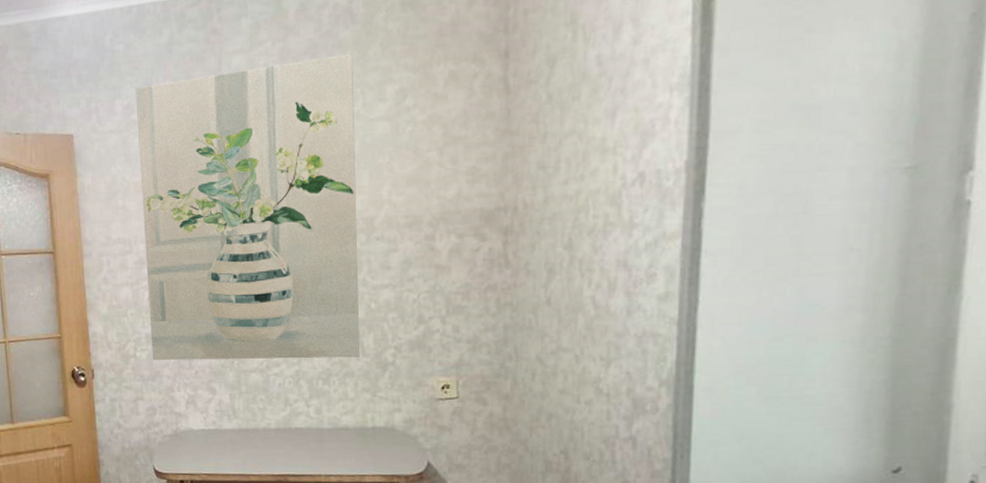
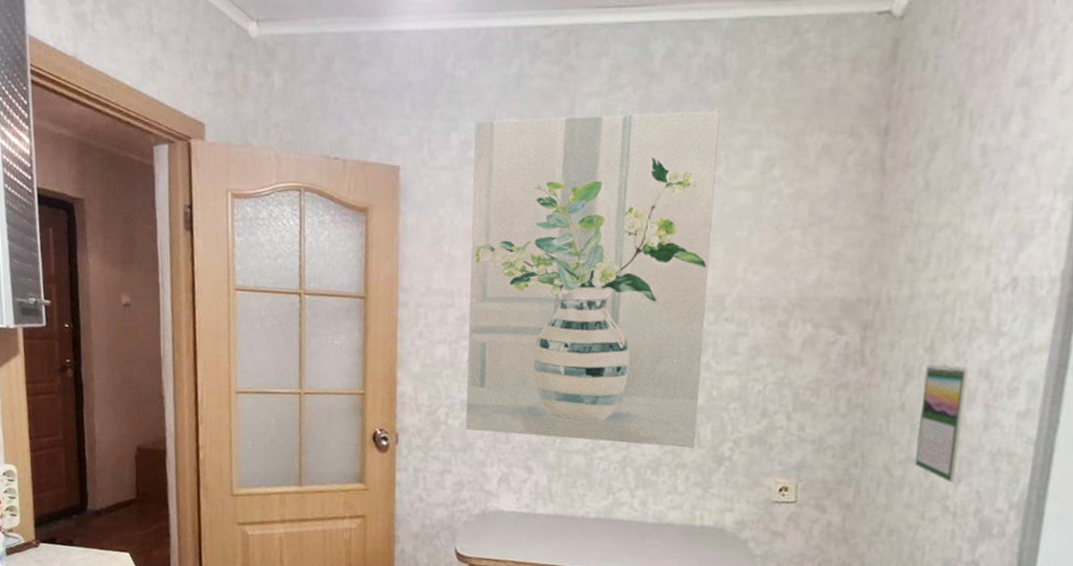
calendar: none [565,258,608,367] -> present [914,364,970,483]

